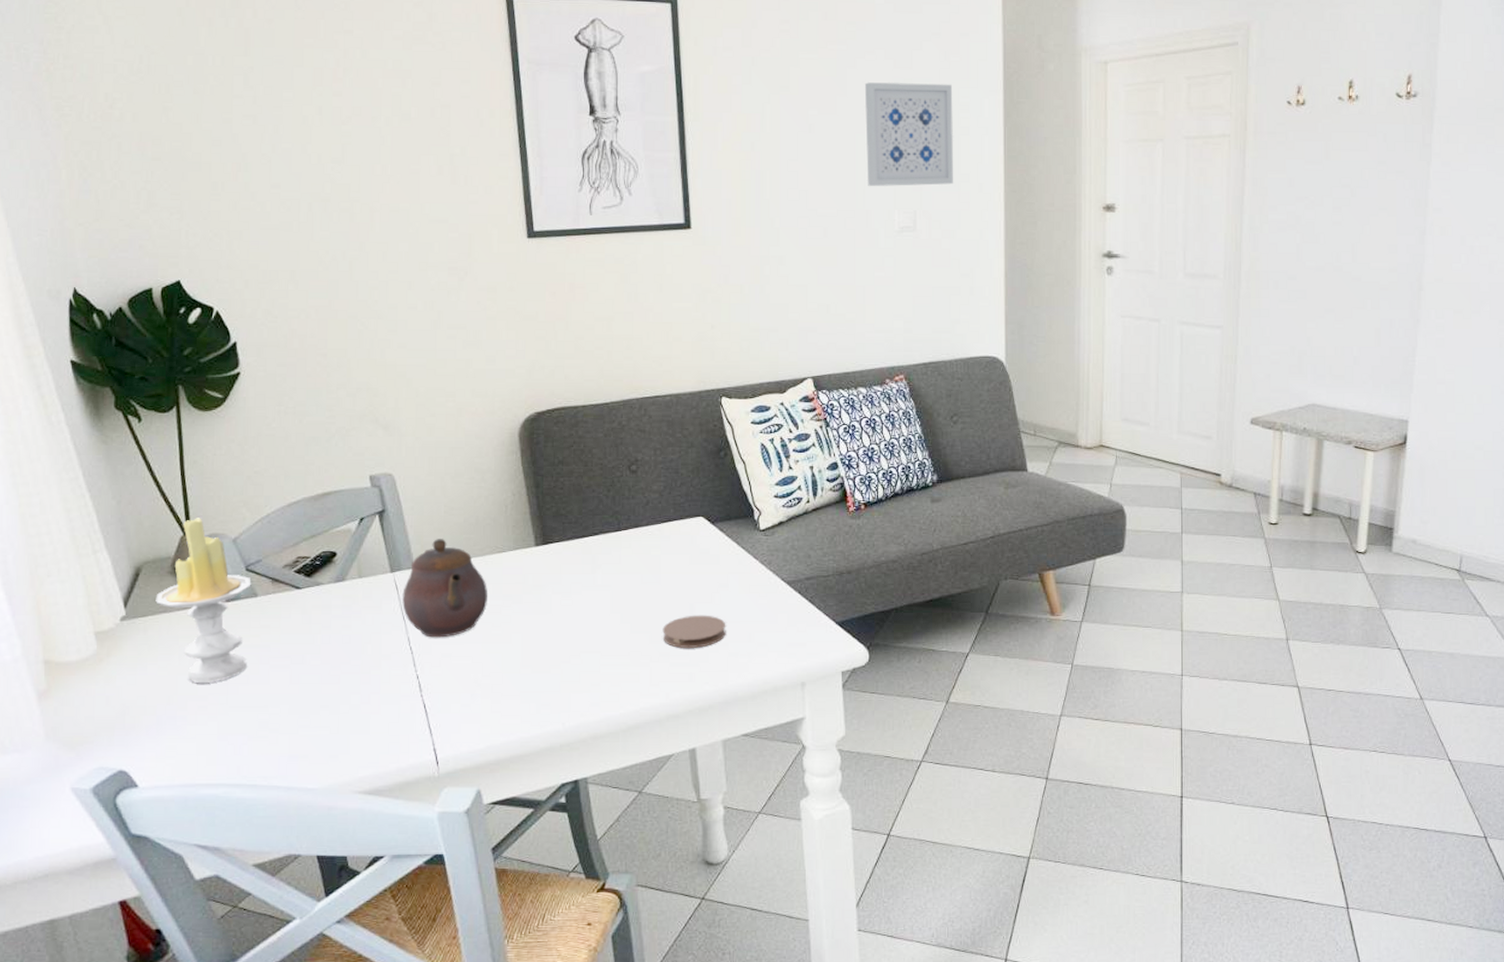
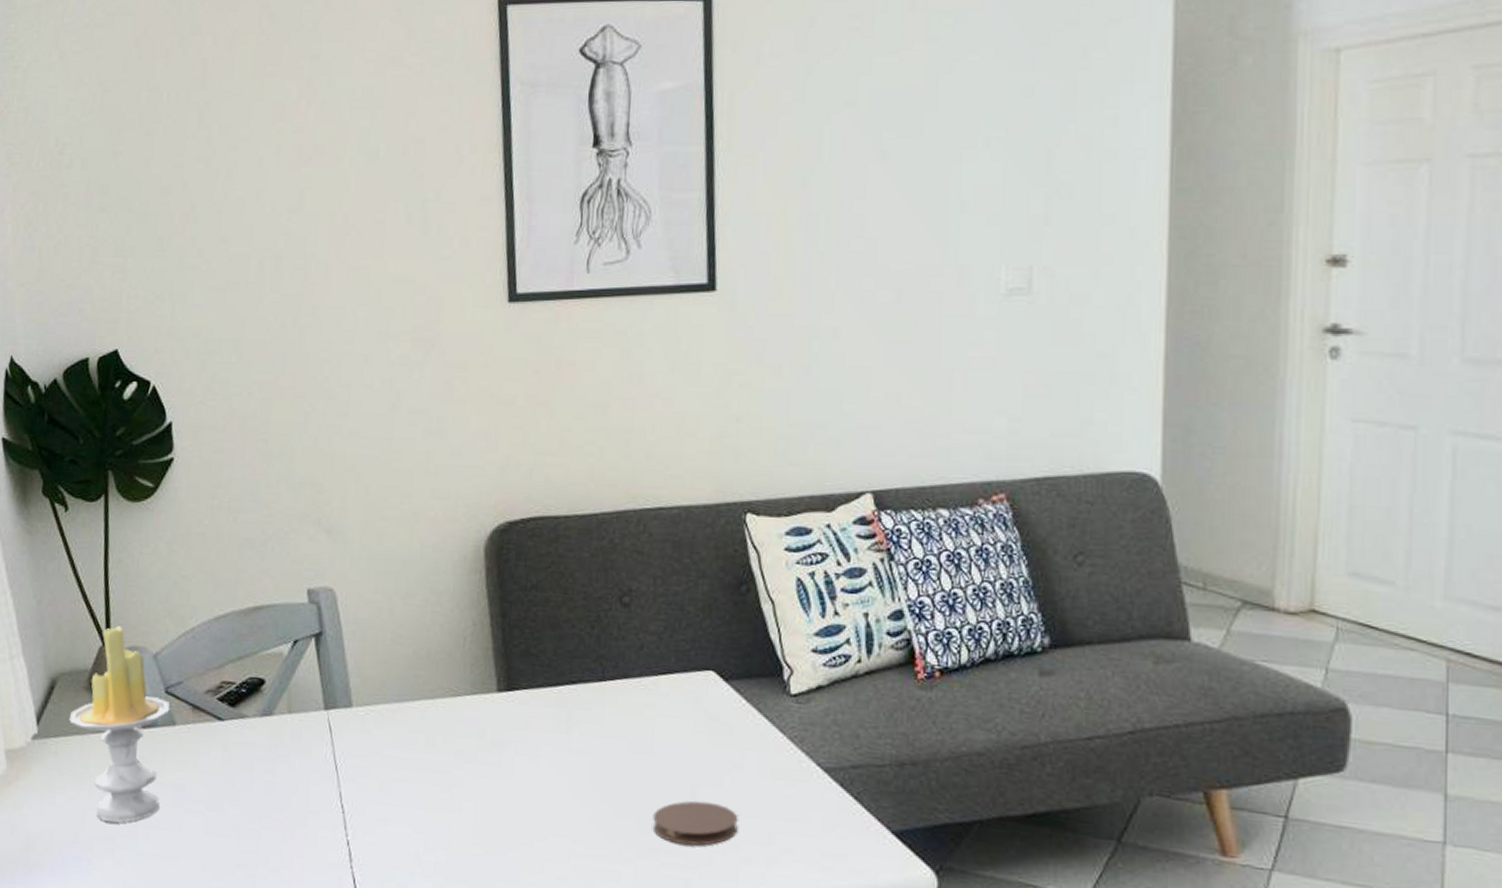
teapot: present [402,539,489,638] -> none [335,673,437,797]
wall art: present [864,82,954,187] -> none [962,90,1094,234]

